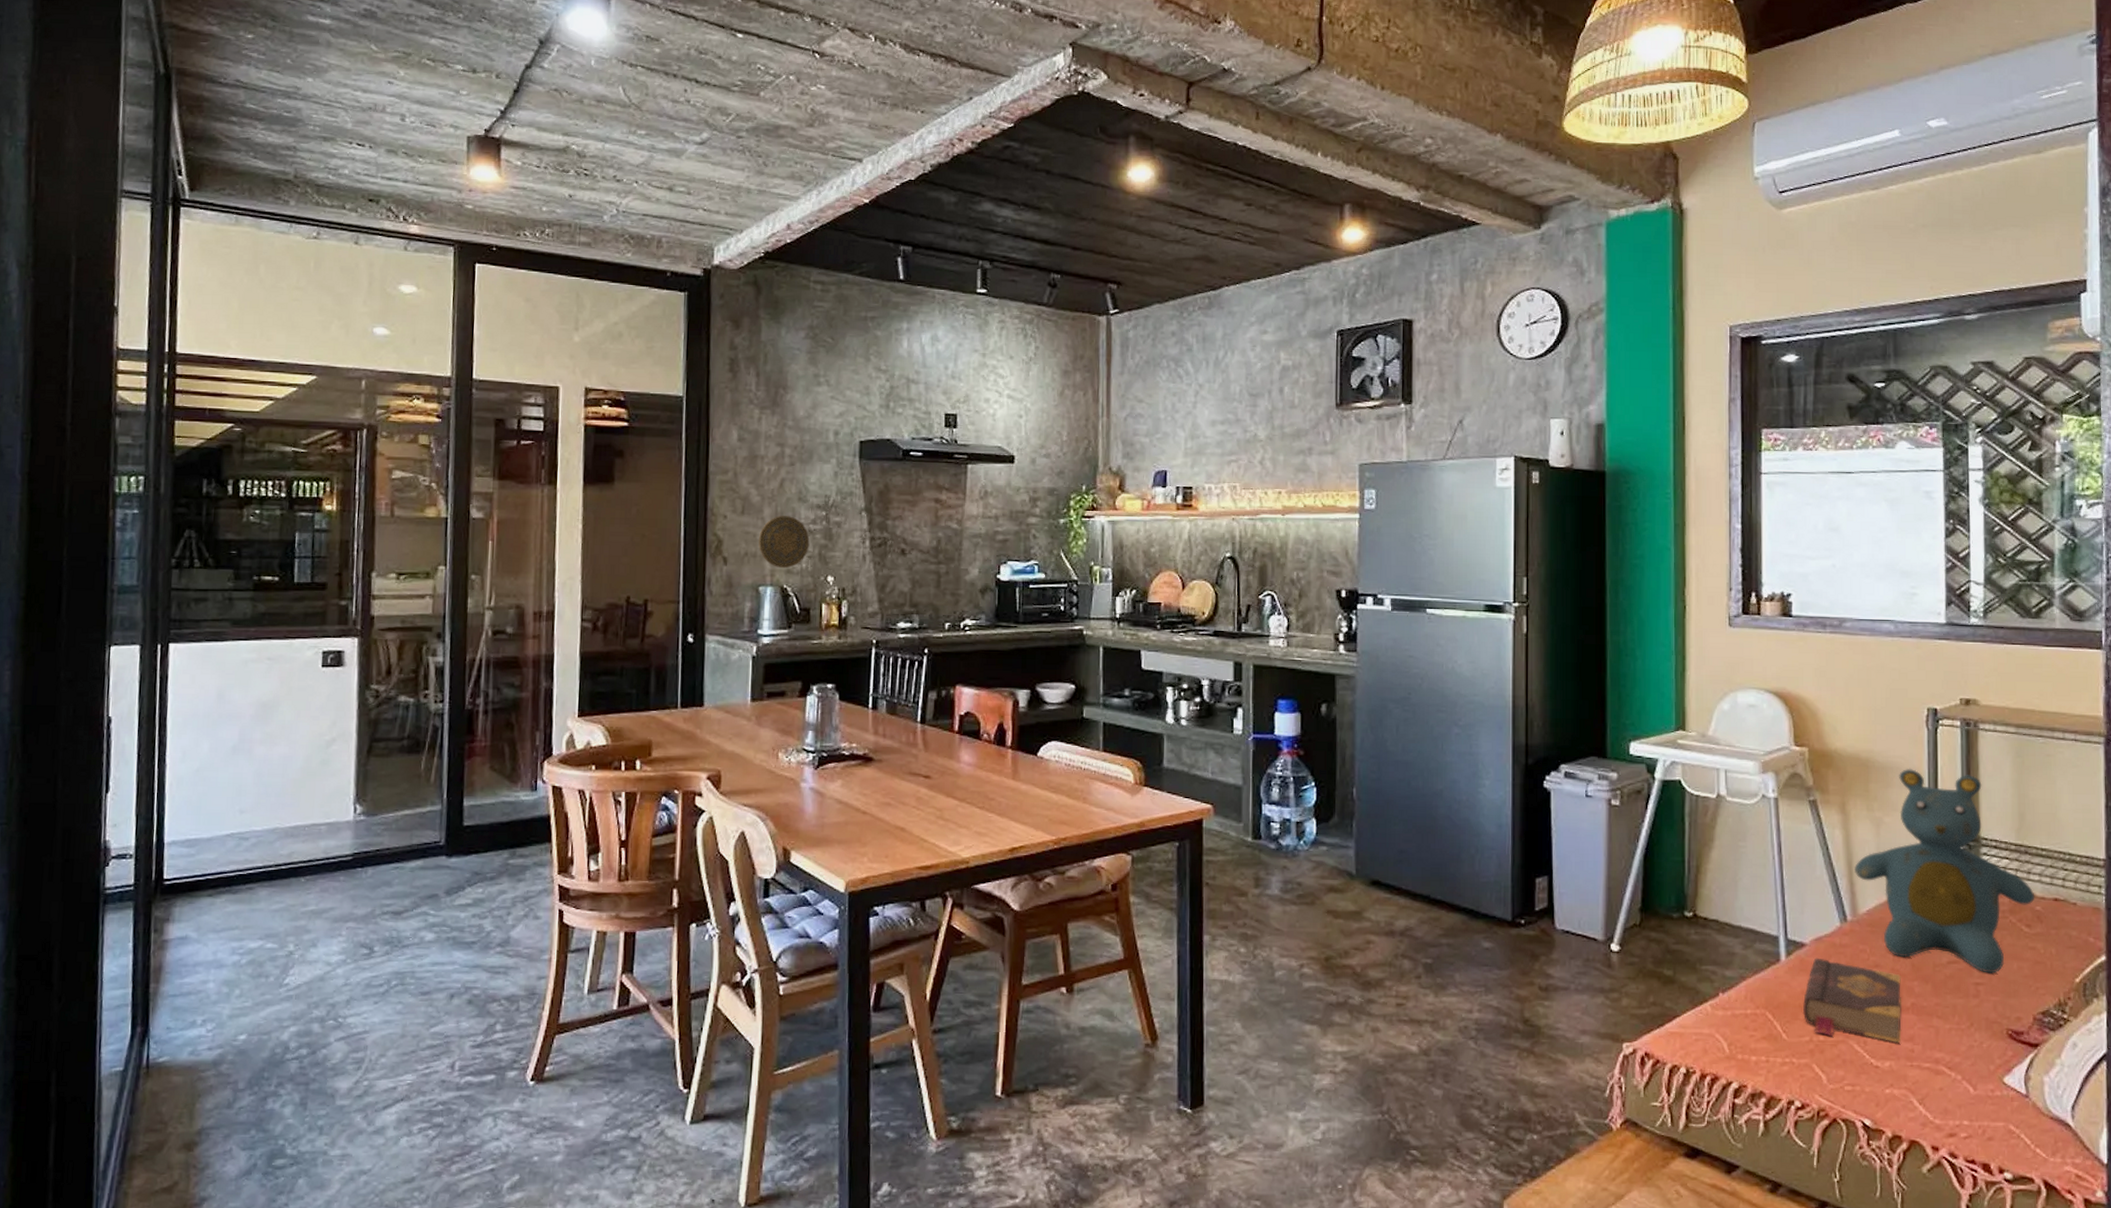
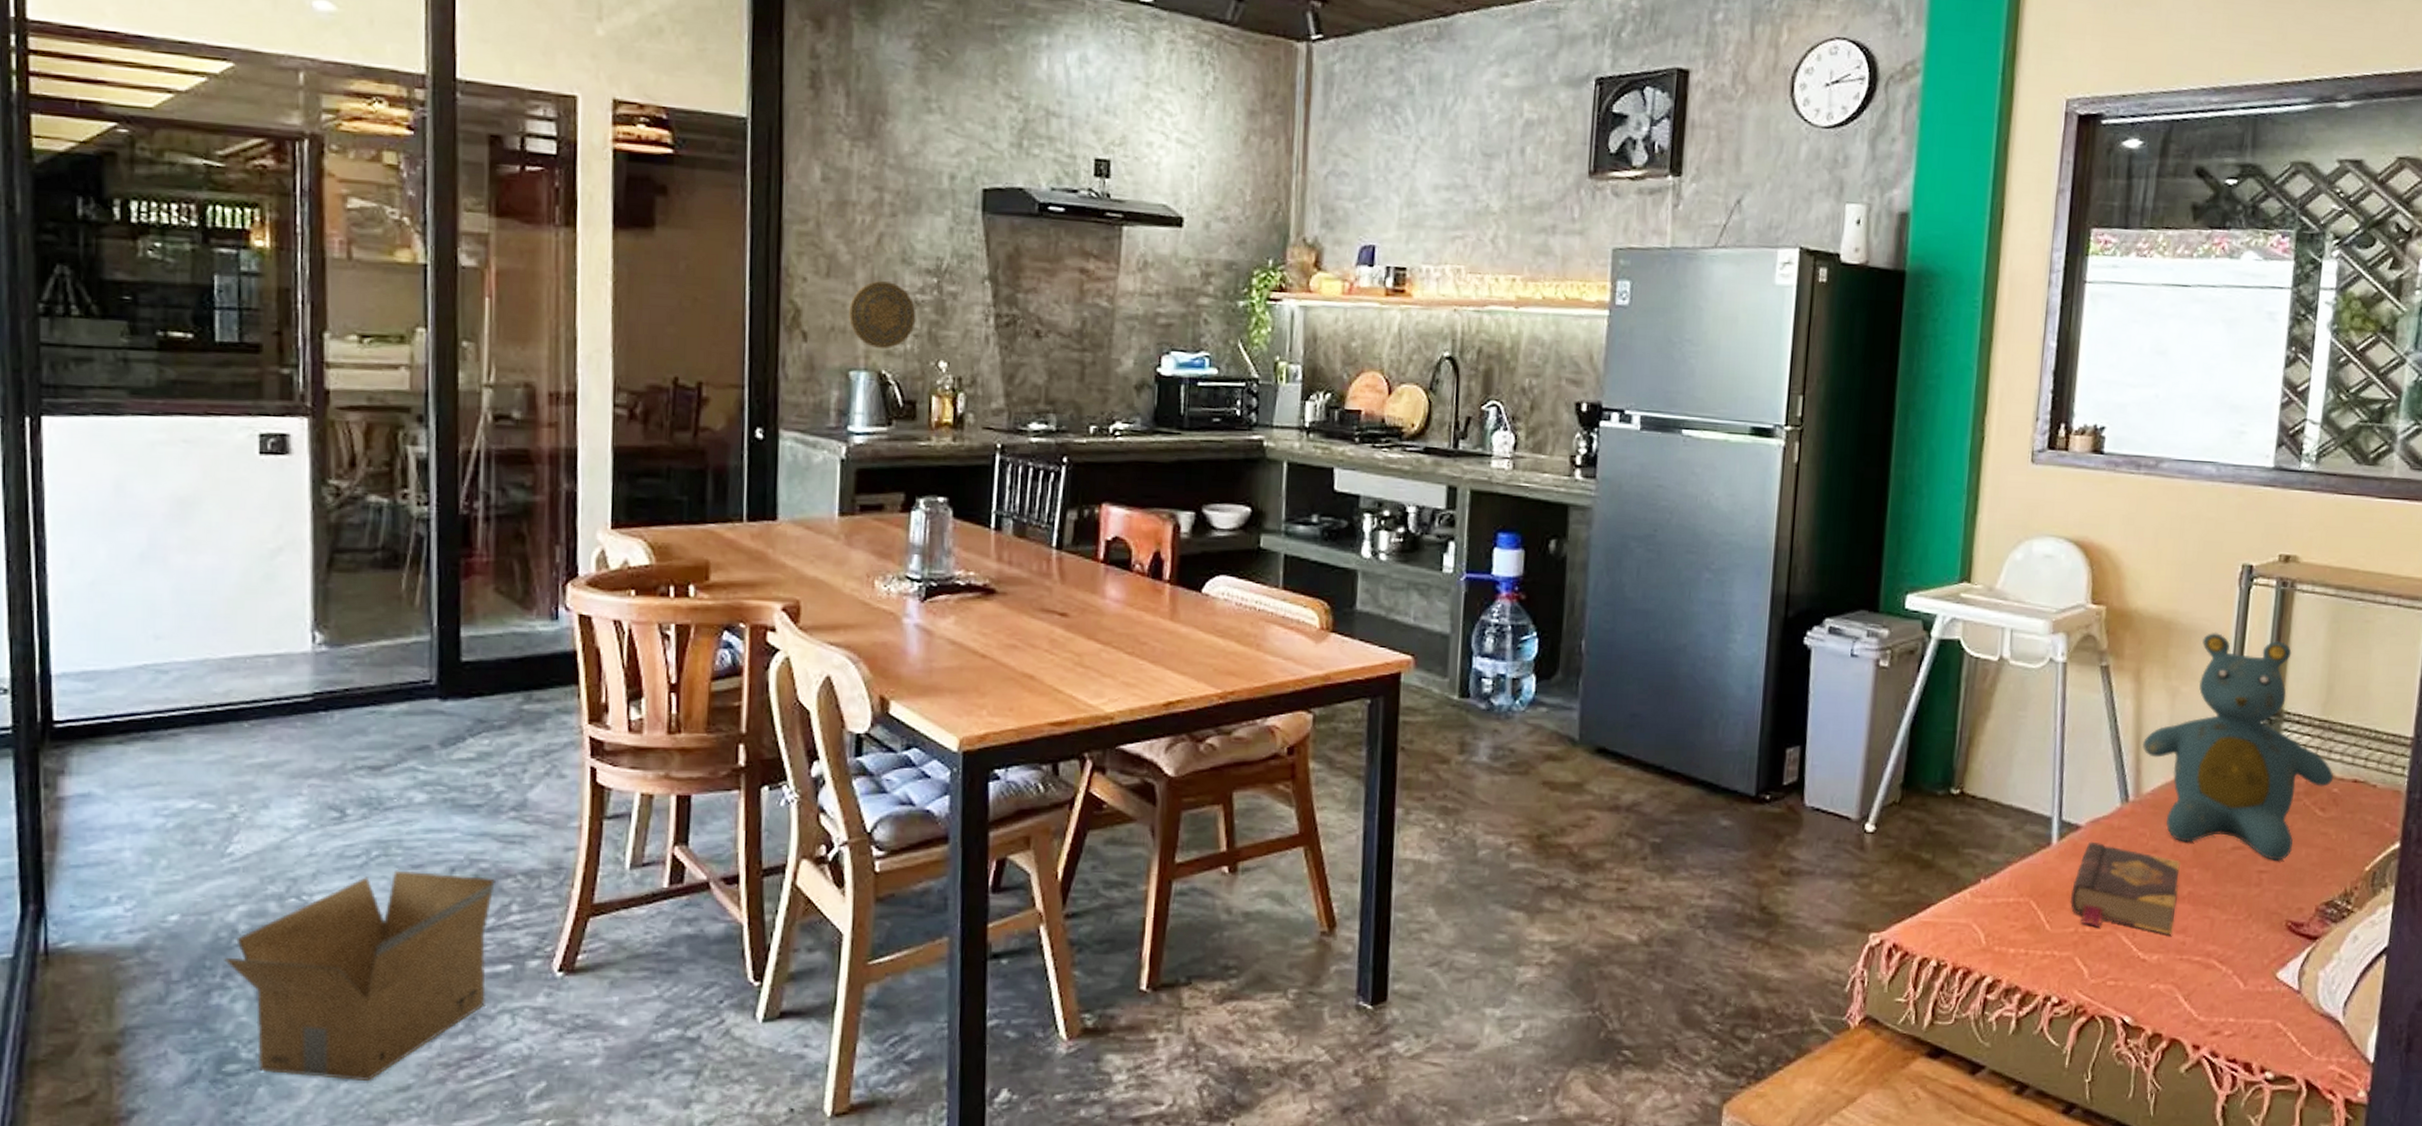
cardboard box: none [278,996,484,1173] -> present [224,870,495,1080]

